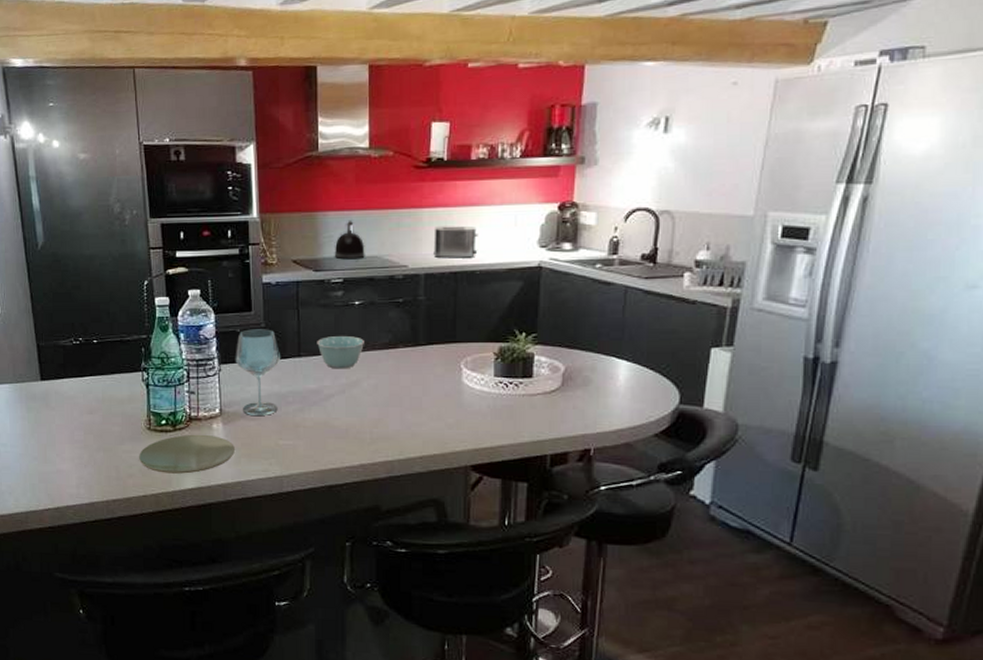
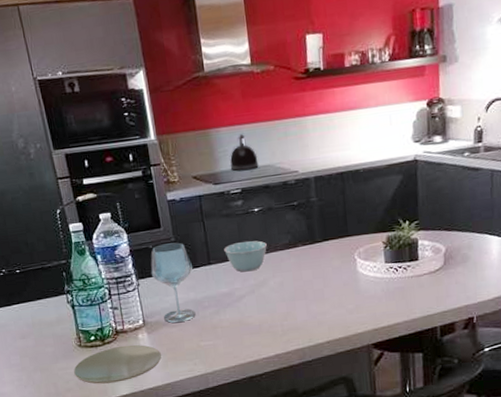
toaster: present [434,225,478,259] -> none [318,129,359,162]

